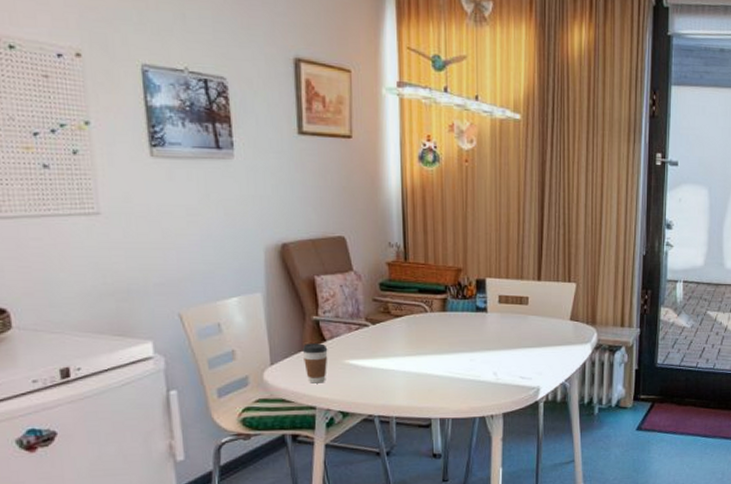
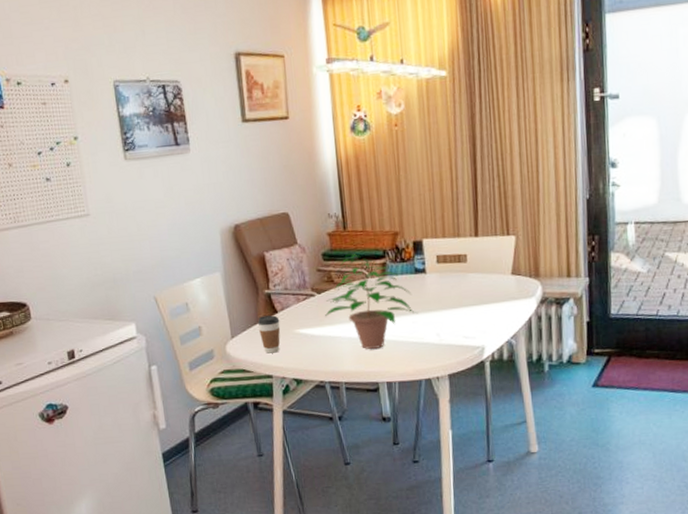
potted plant: none [379,285,476,384] -> present [325,253,418,349]

